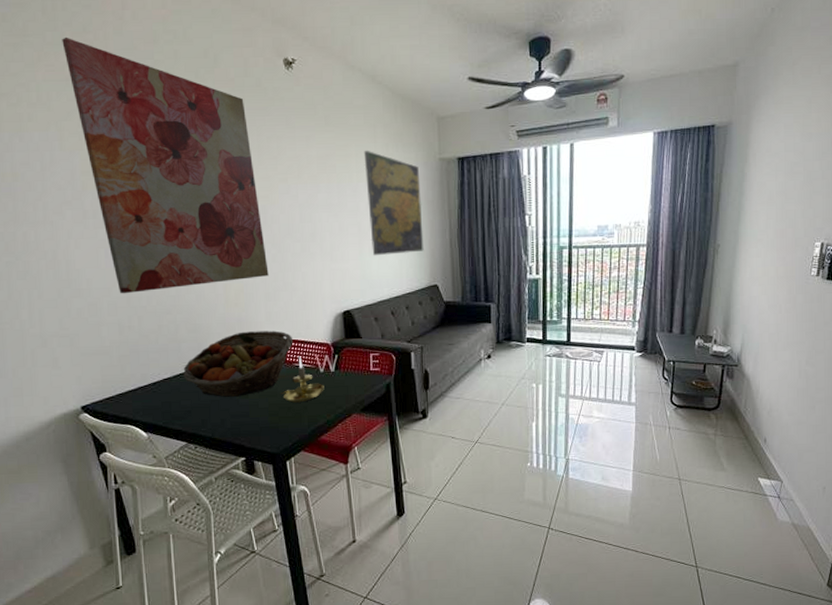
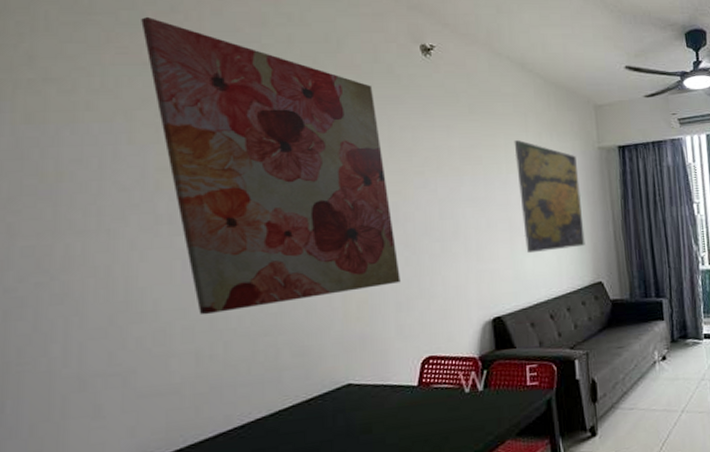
fruit basket: present [183,330,293,397] -> none [284,347,431,436]
candle holder: present [280,356,324,403] -> none [414,375,471,434]

